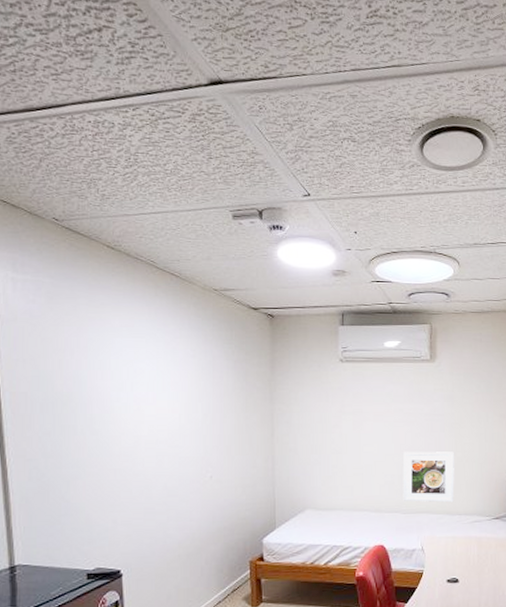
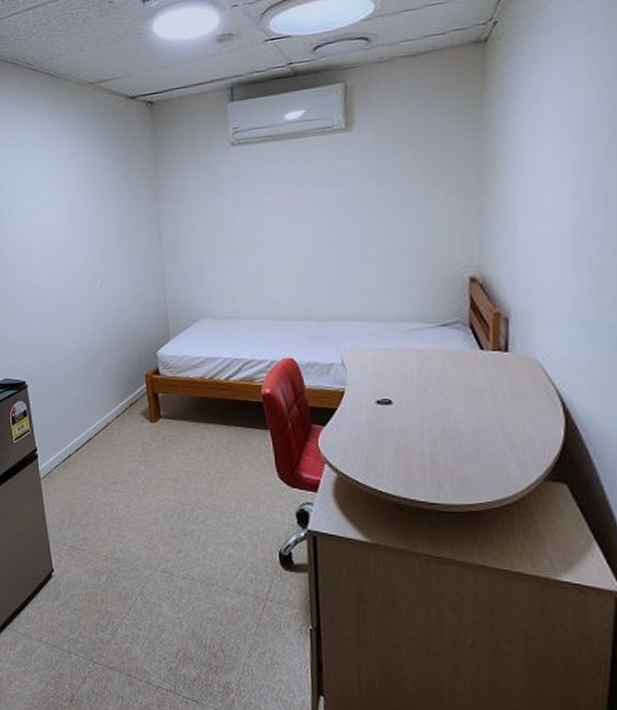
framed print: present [402,451,455,503] -> none [314,243,384,307]

